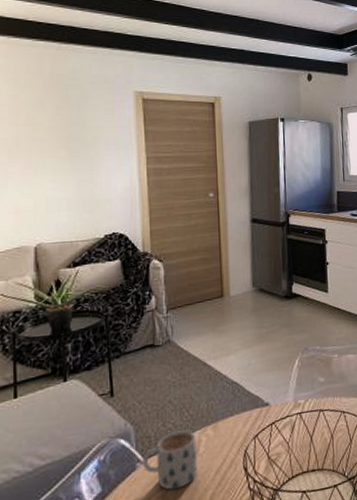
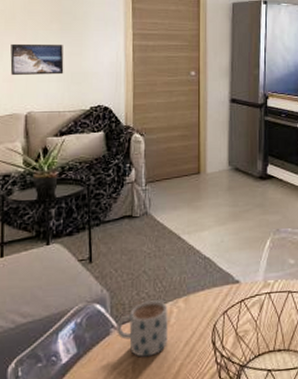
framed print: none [16,171,75,206] -> present [10,43,64,75]

